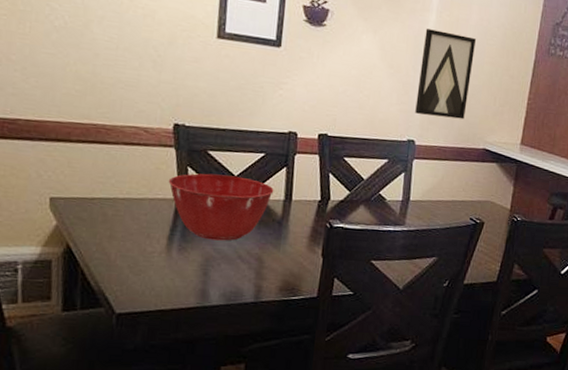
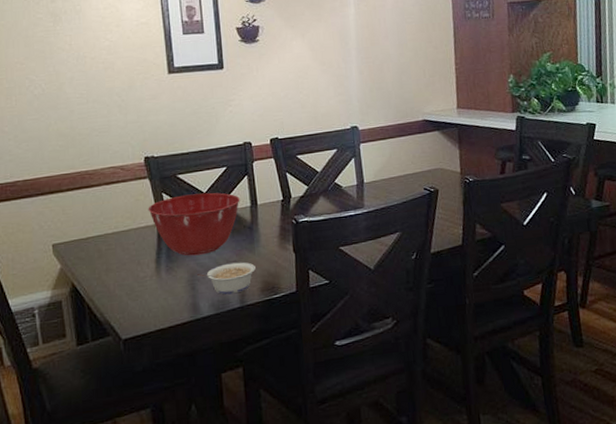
legume: none [211,255,278,288] -> present [196,262,256,295]
wall art: present [415,28,477,120] -> none [347,20,399,101]

